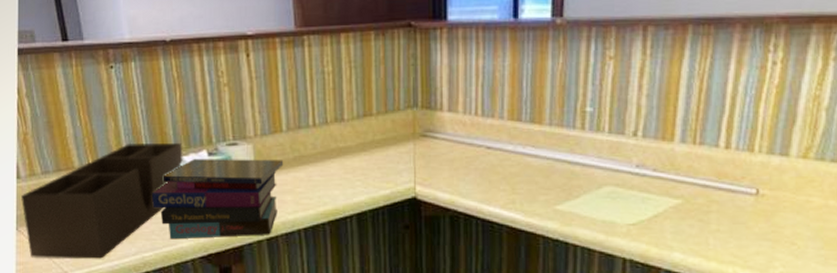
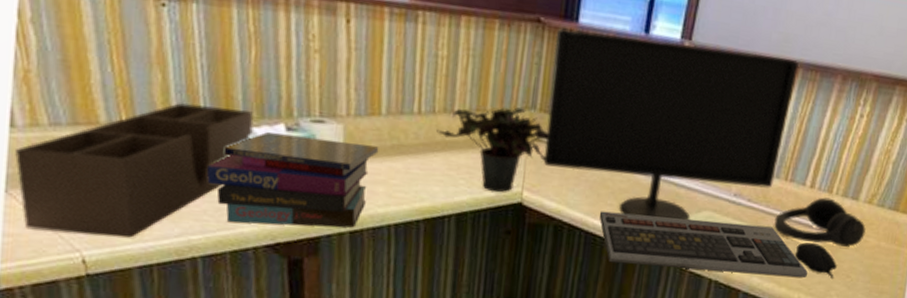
potted plant: none [331,108,432,190] -> present [436,107,548,192]
computer monitor: none [427,17,688,199] -> present [543,28,800,221]
computer keyboard: none [493,196,740,250] -> present [599,211,807,278]
headphones: none [689,157,807,211] -> present [774,197,866,248]
computer mouse: none [721,210,776,249] -> present [795,242,837,280]

